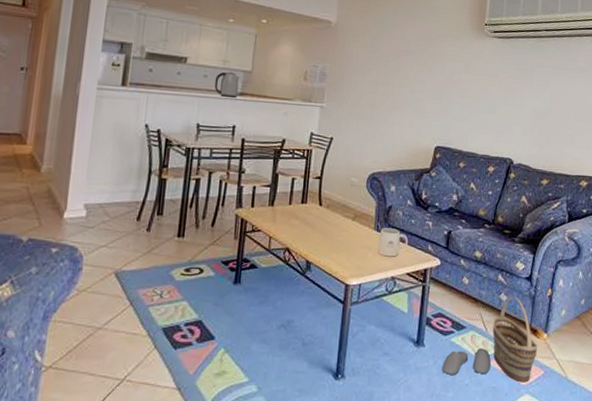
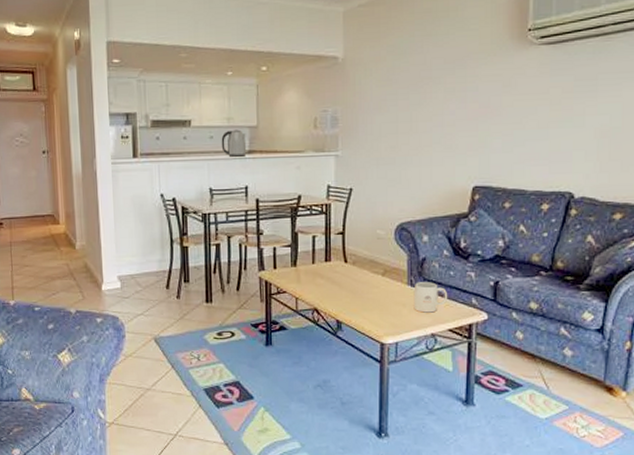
slippers: present [442,348,491,375] -> none [497,408,555,435]
basket: present [492,296,537,383] -> none [556,351,613,445]

